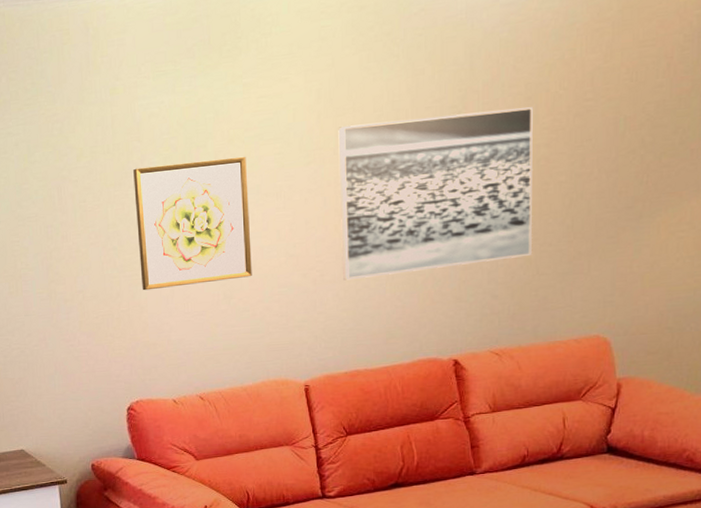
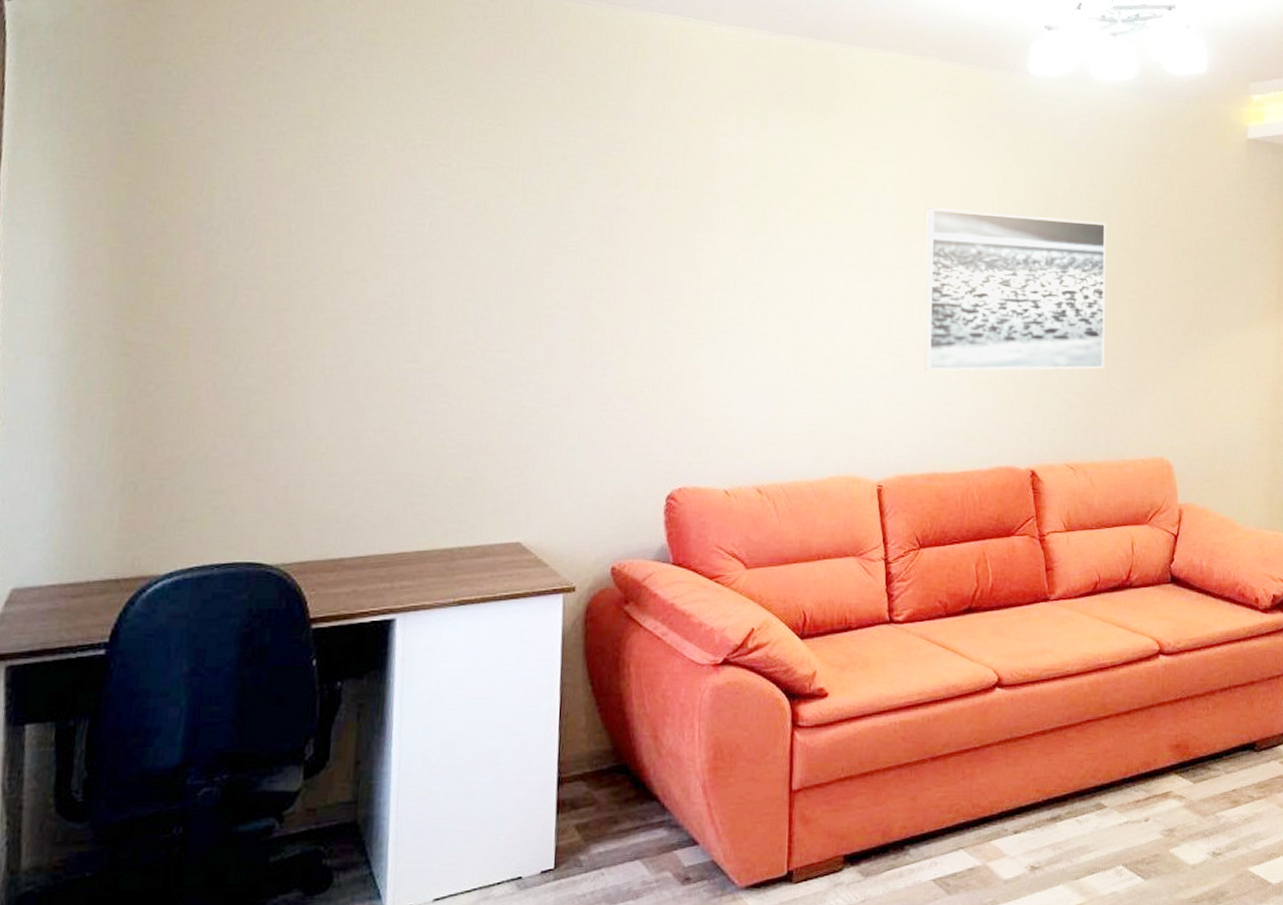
wall art: present [133,156,252,291] -> none [700,211,831,354]

